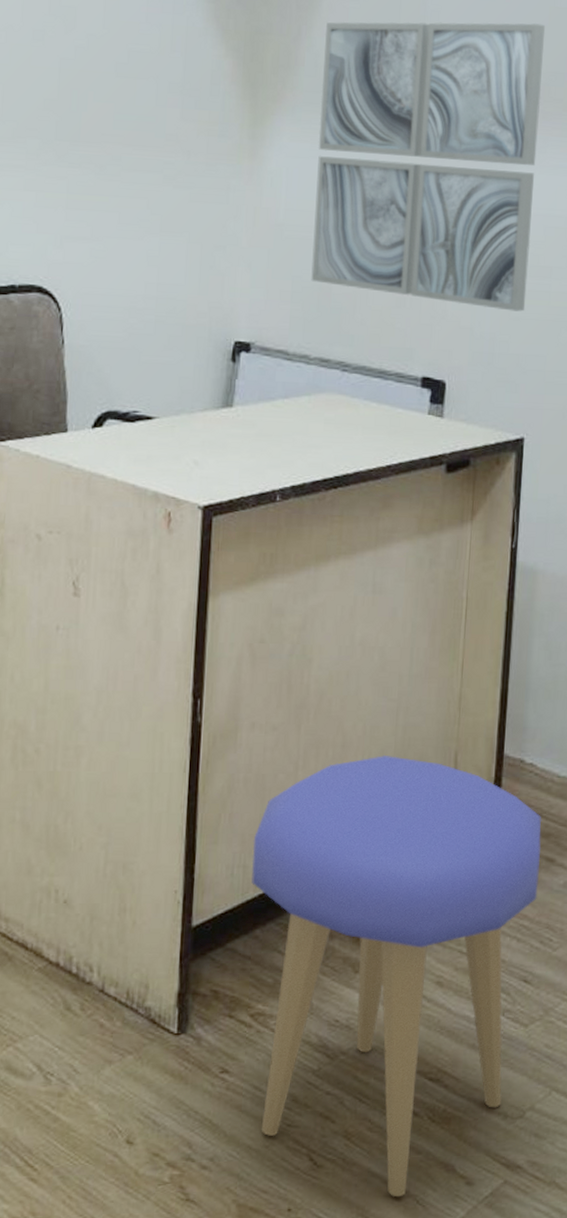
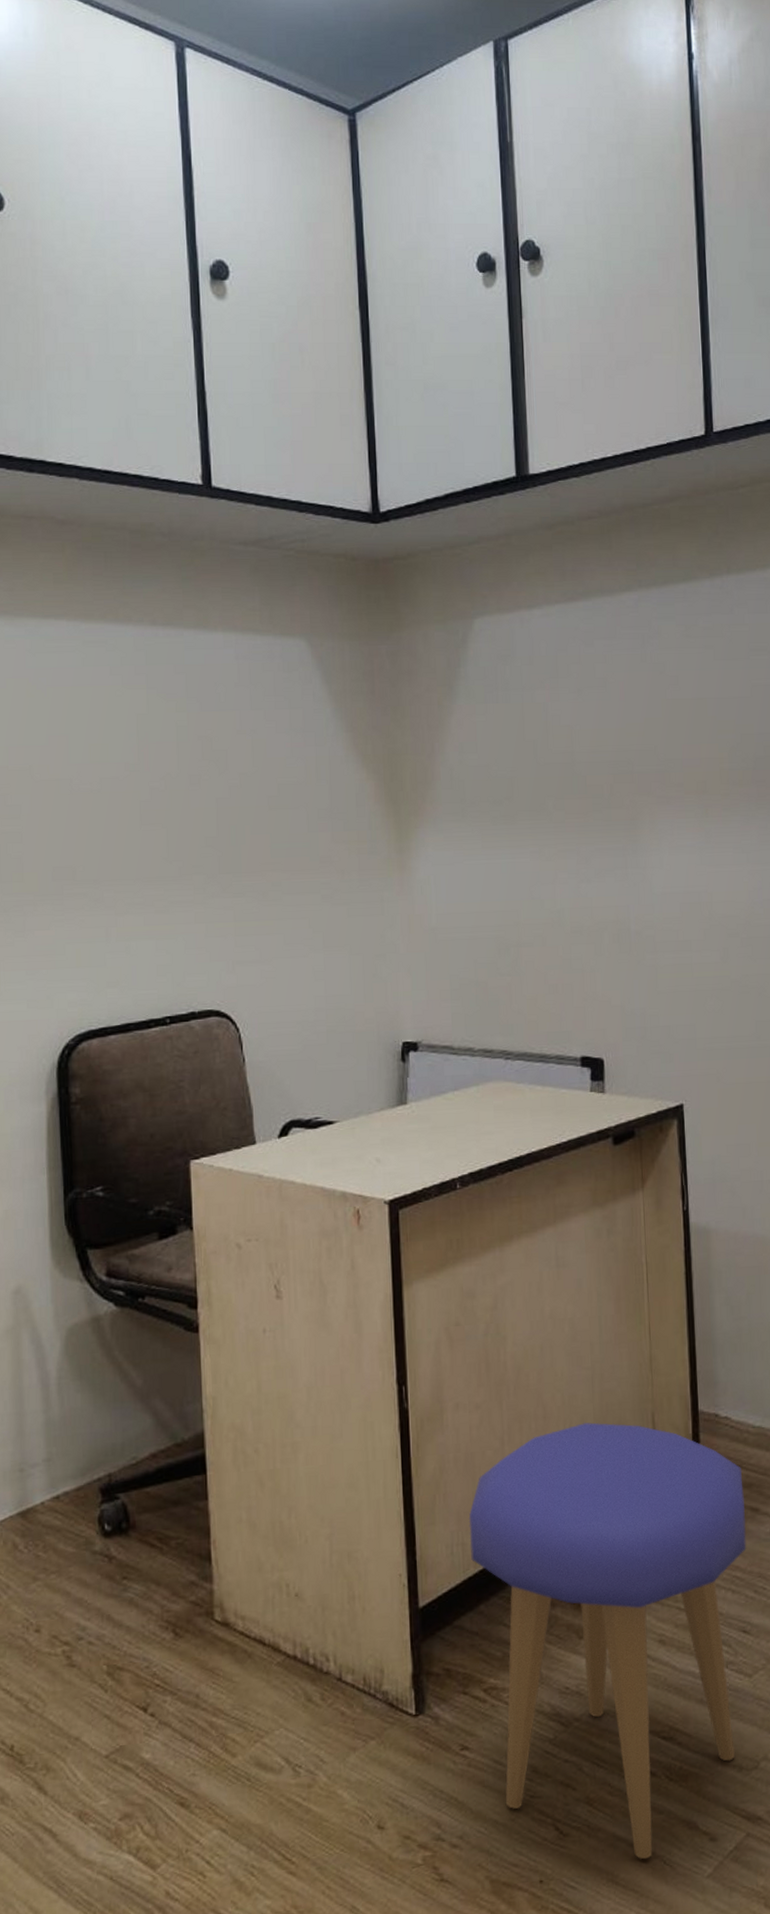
wall art: present [311,21,546,312] -> none [456,716,671,986]

